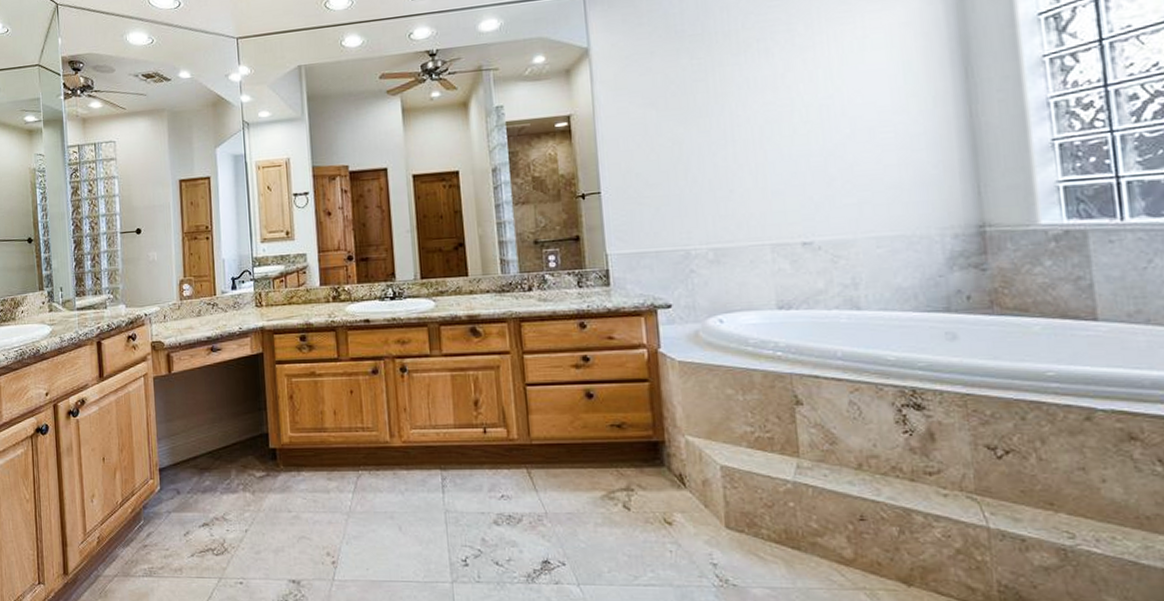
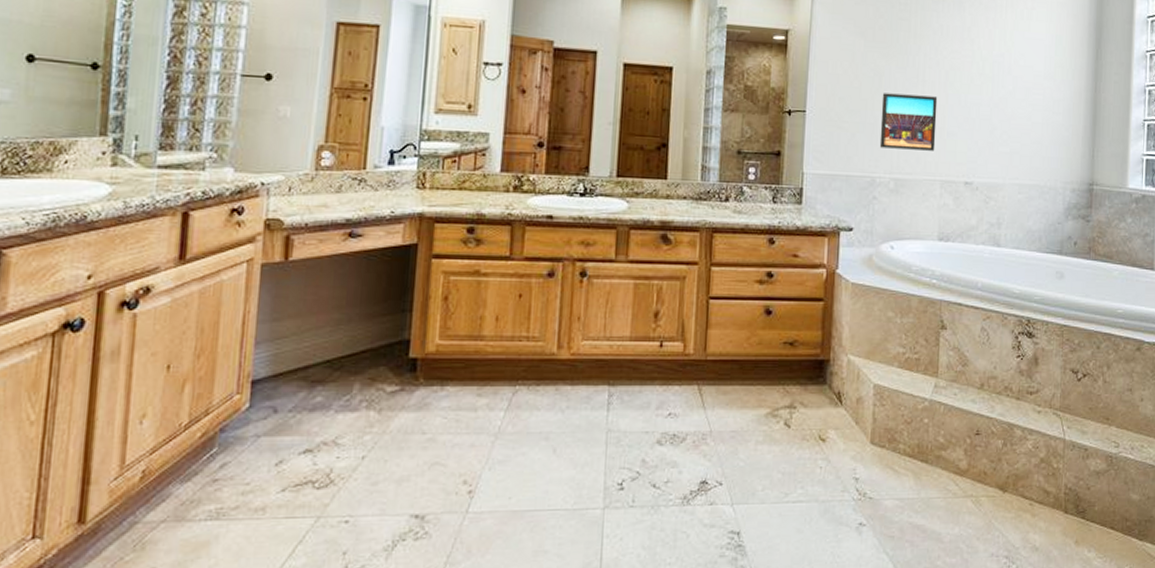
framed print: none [685,155,759,219] -> present [879,93,938,151]

